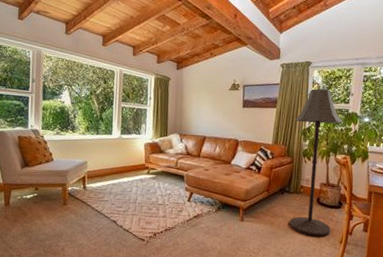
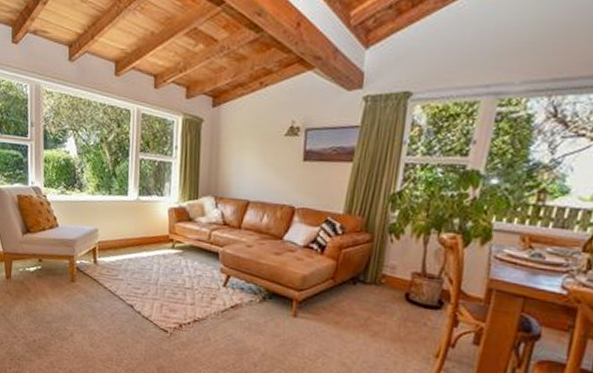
floor lamp: present [289,89,343,237] -> none [362,133,456,347]

